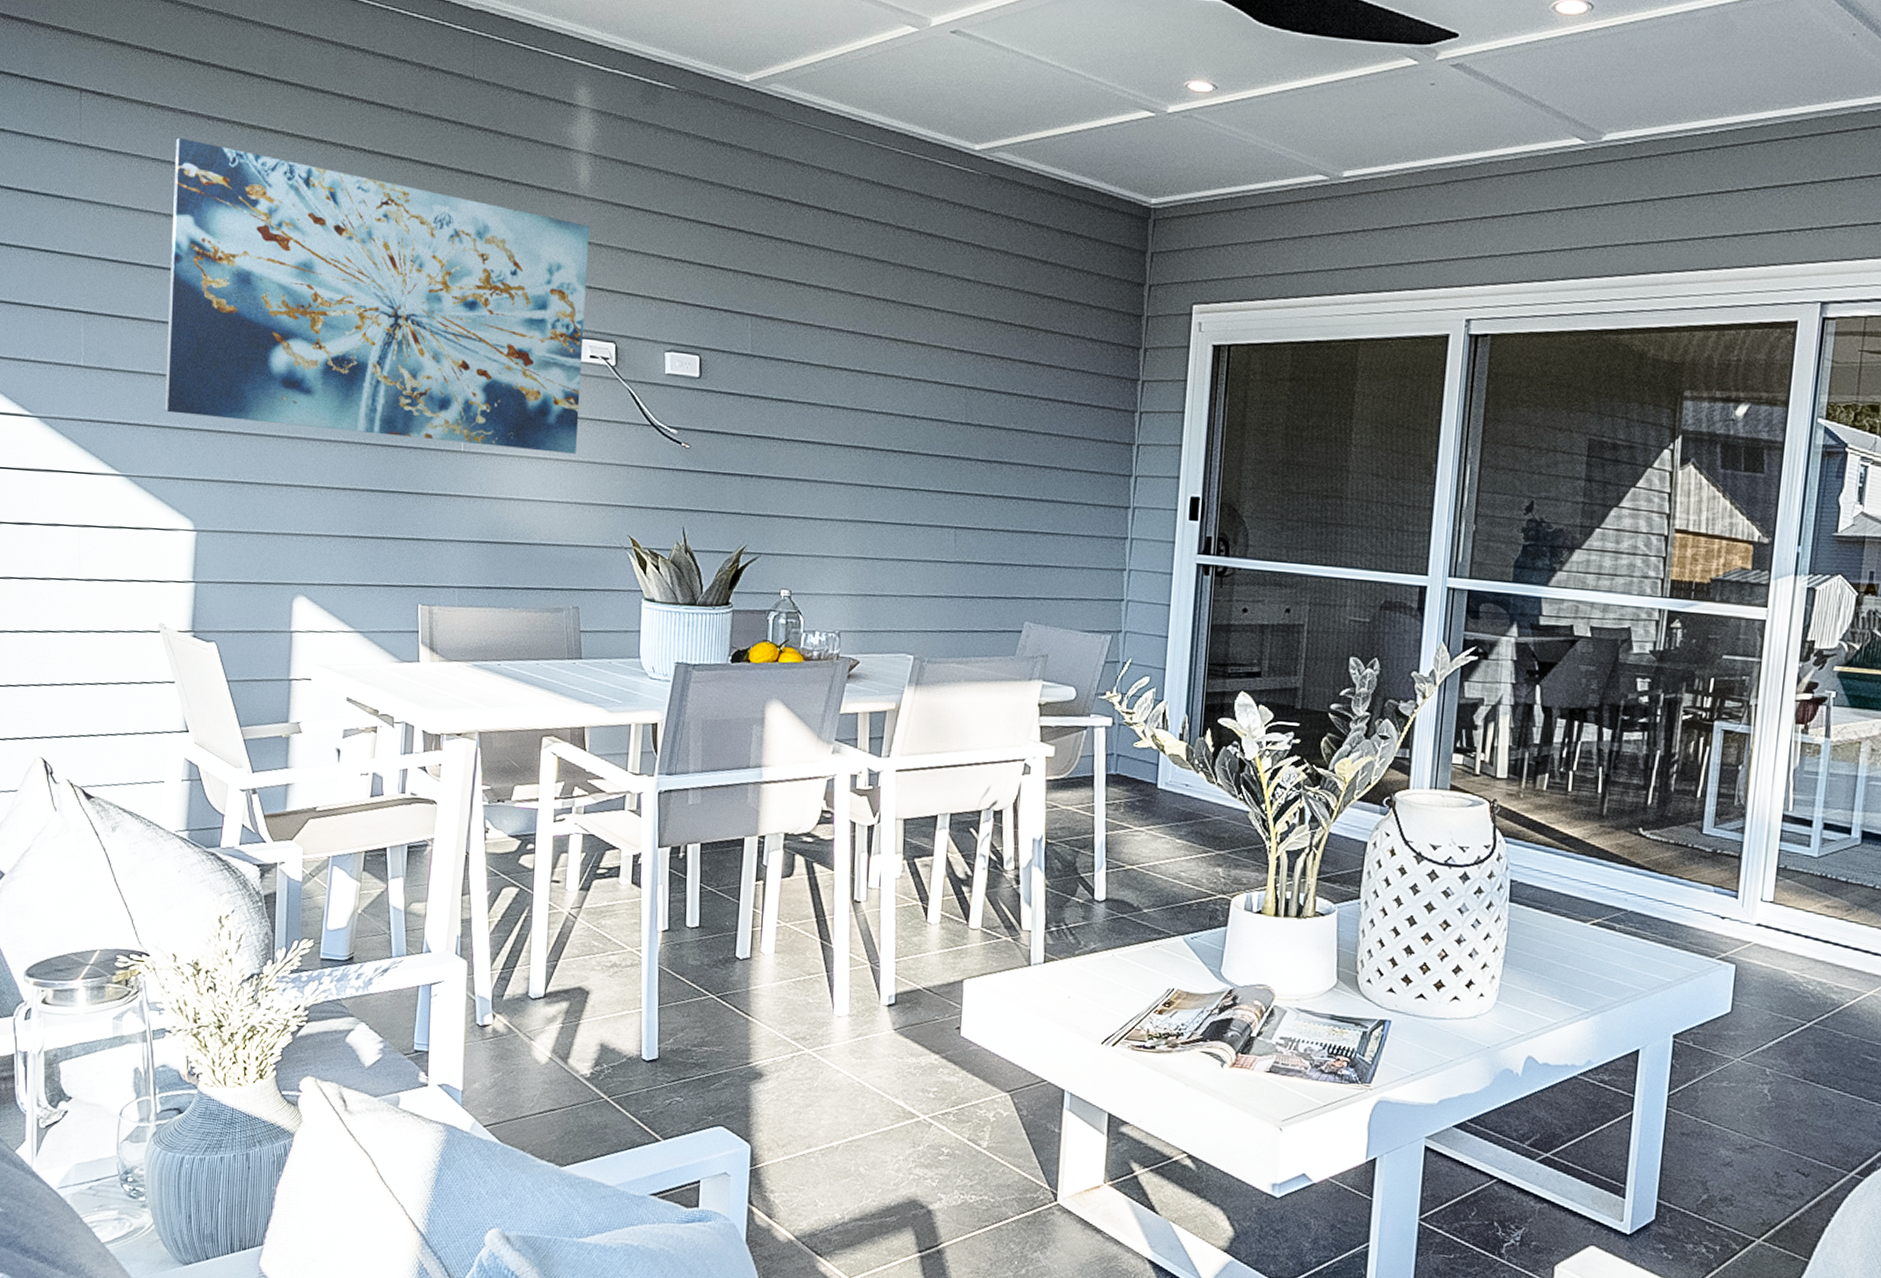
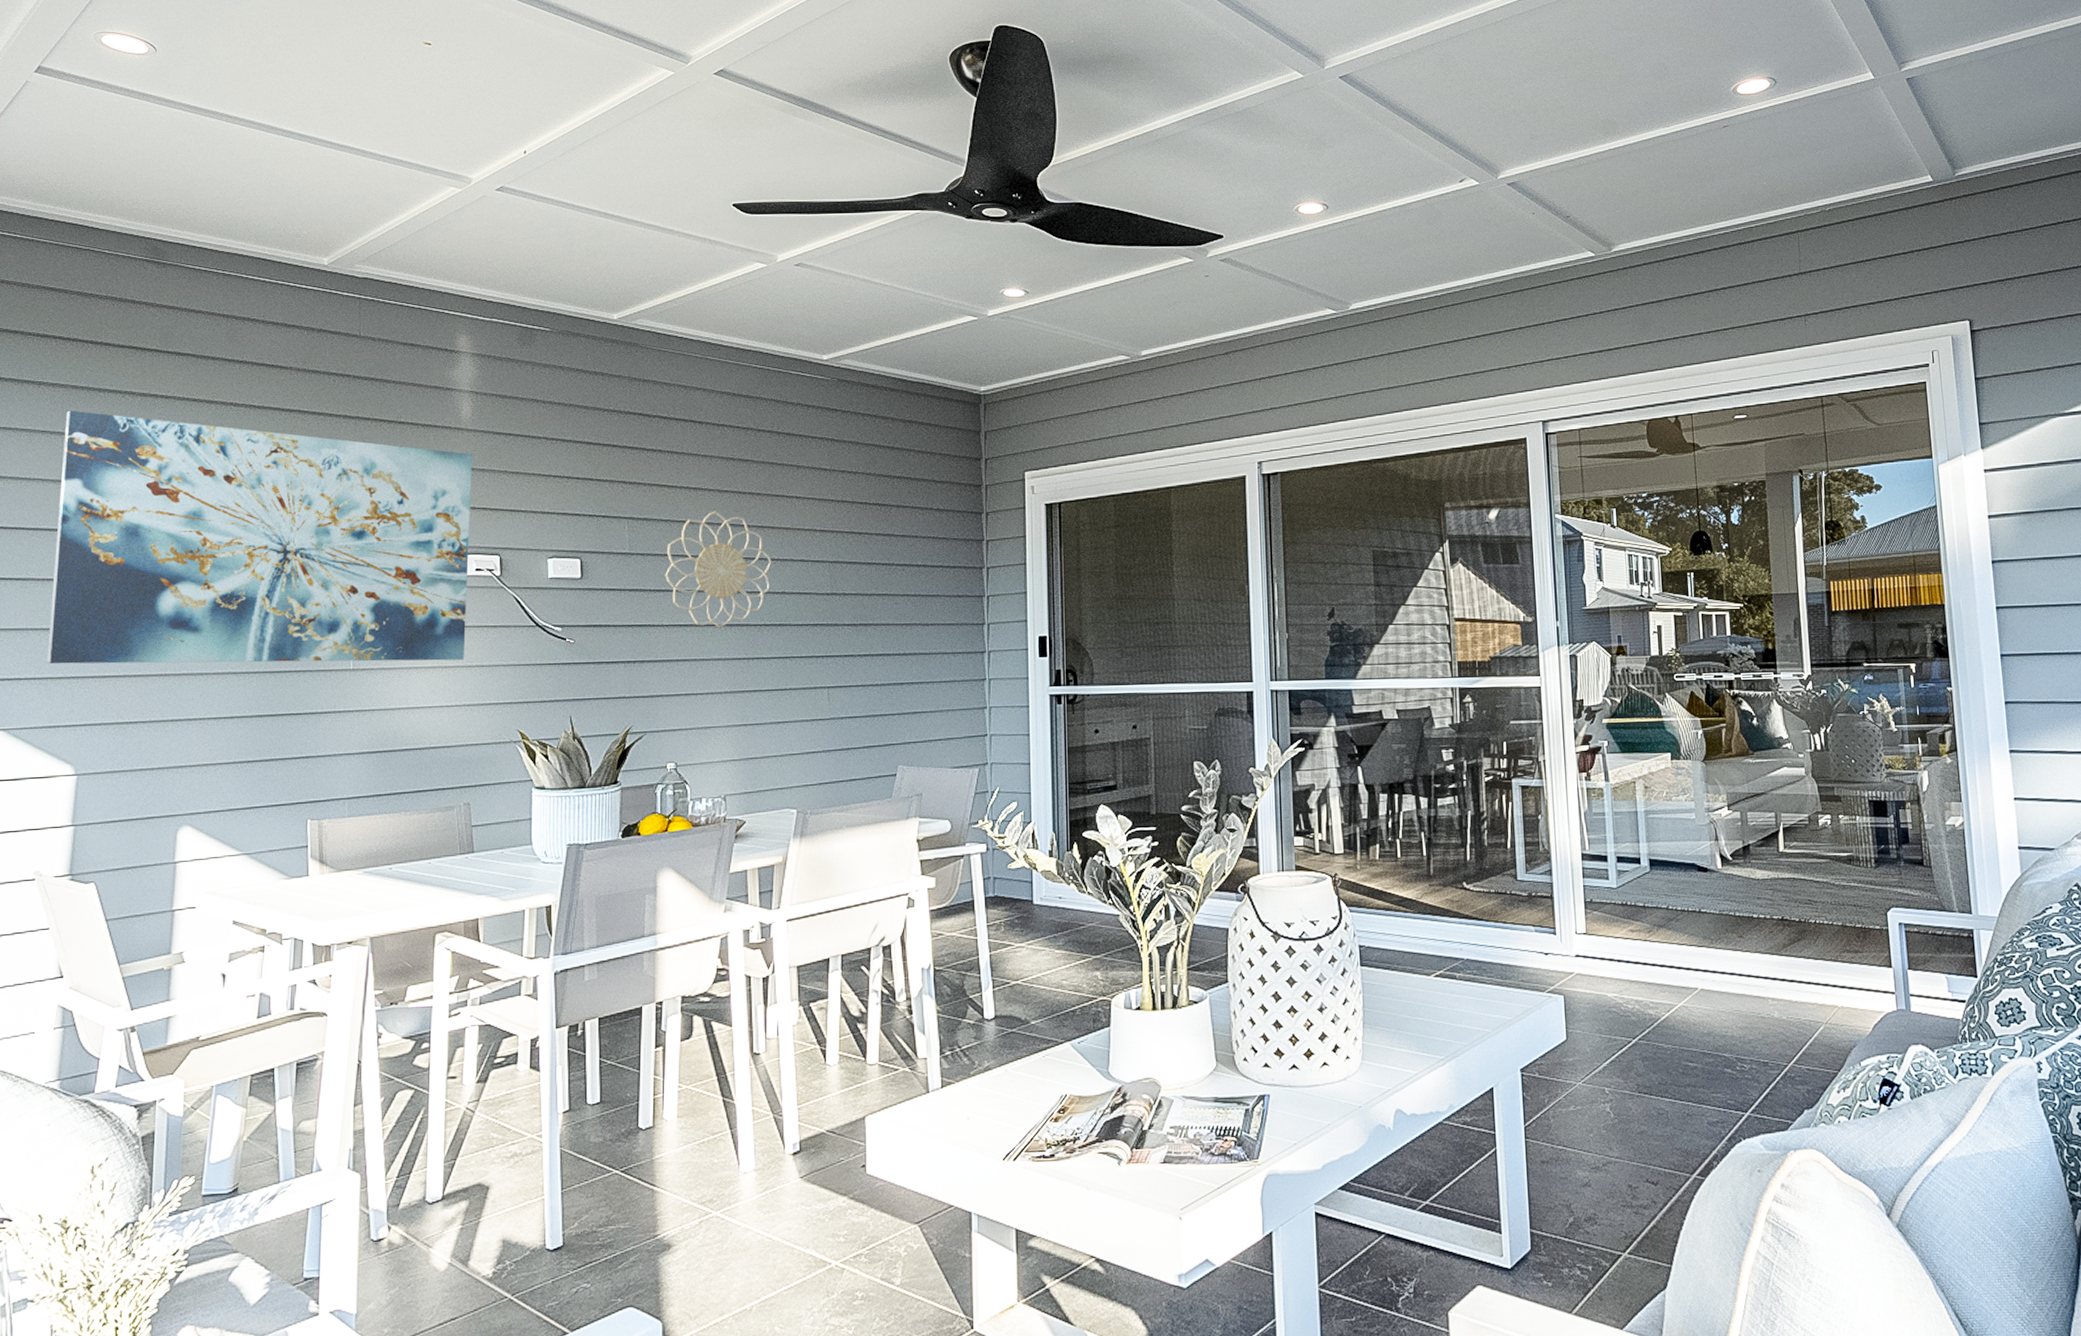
decorative wall piece: none [788,316,904,448] -> present [665,510,772,627]

